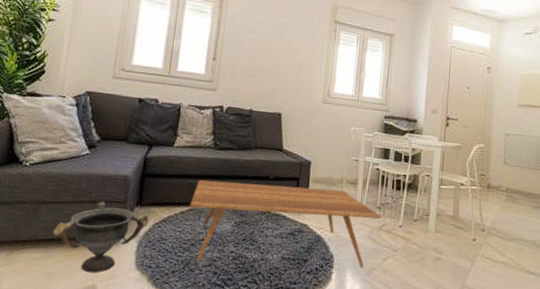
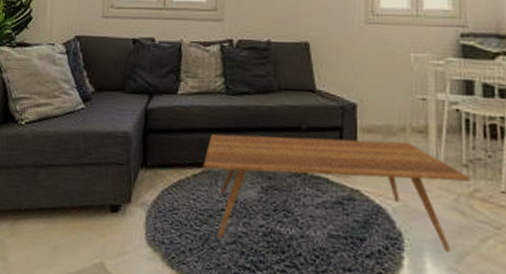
decorative bowl: present [52,201,149,273] -> none [54,163,156,249]

